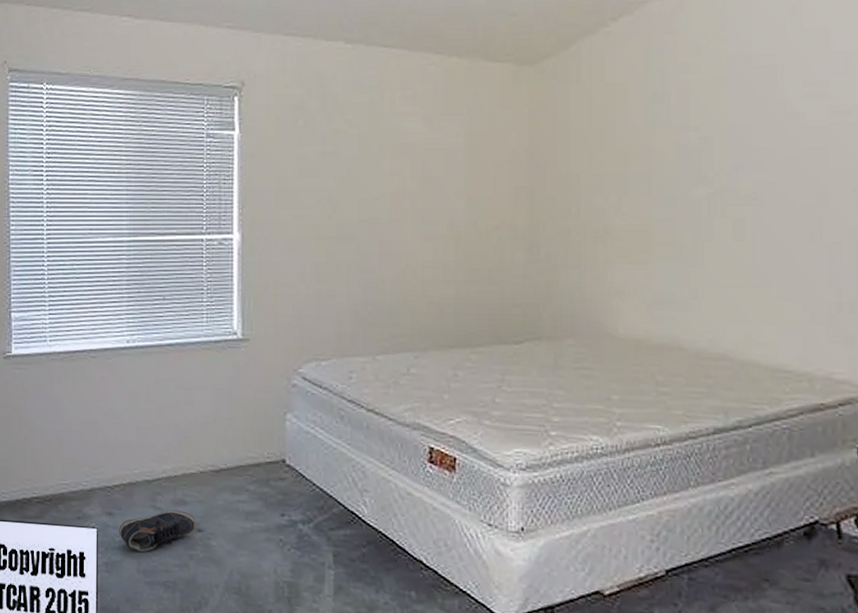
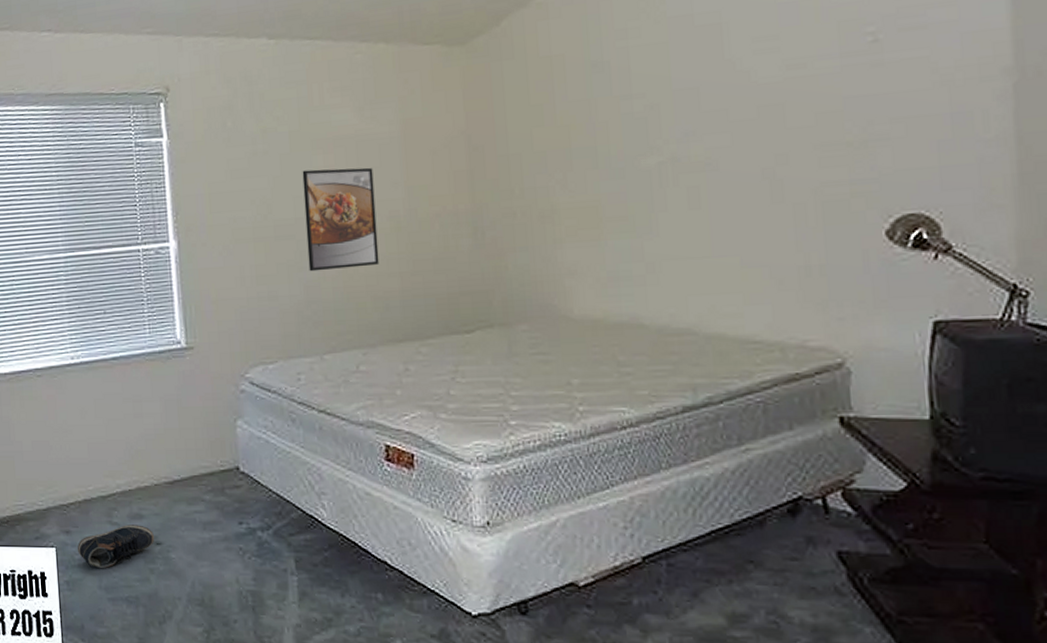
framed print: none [368,174,437,273] -> present [302,167,380,272]

